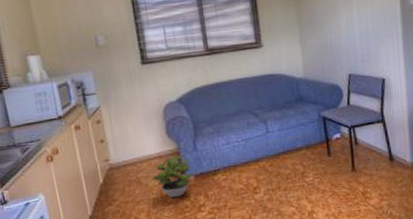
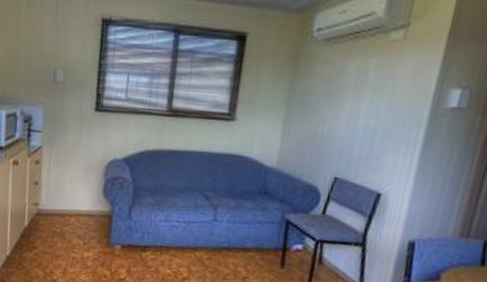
potted plant: present [152,154,192,198] -> none [77,217,120,264]

